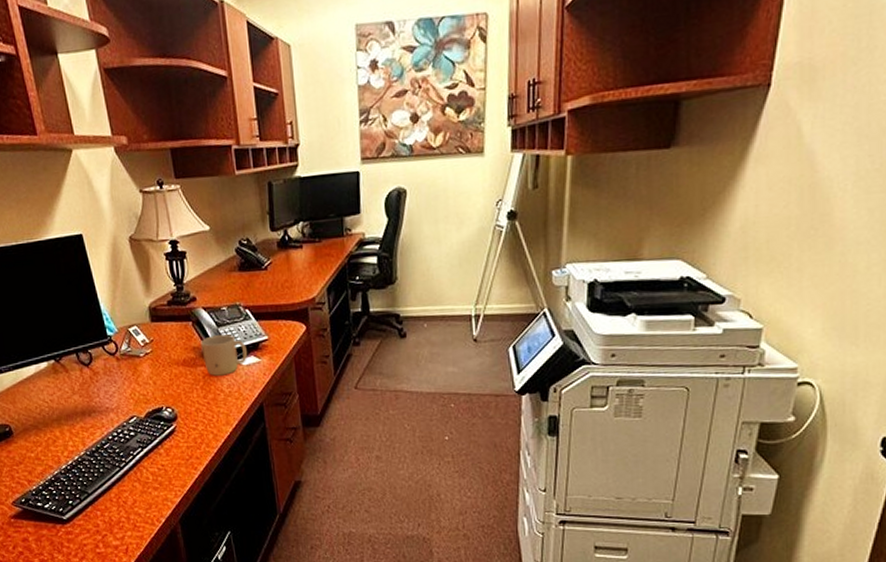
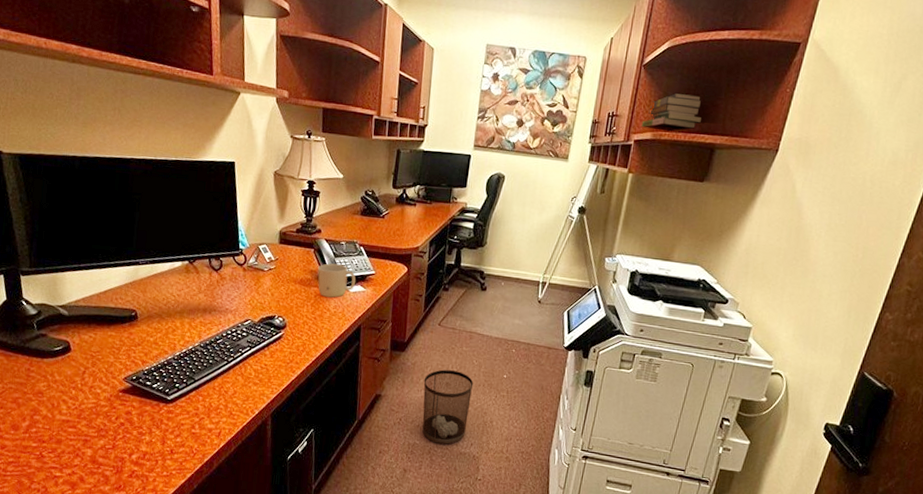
waste bin: none [348,440,410,529] -> present [422,369,474,445]
books: none [574,32,656,92] -> present [641,93,702,132]

